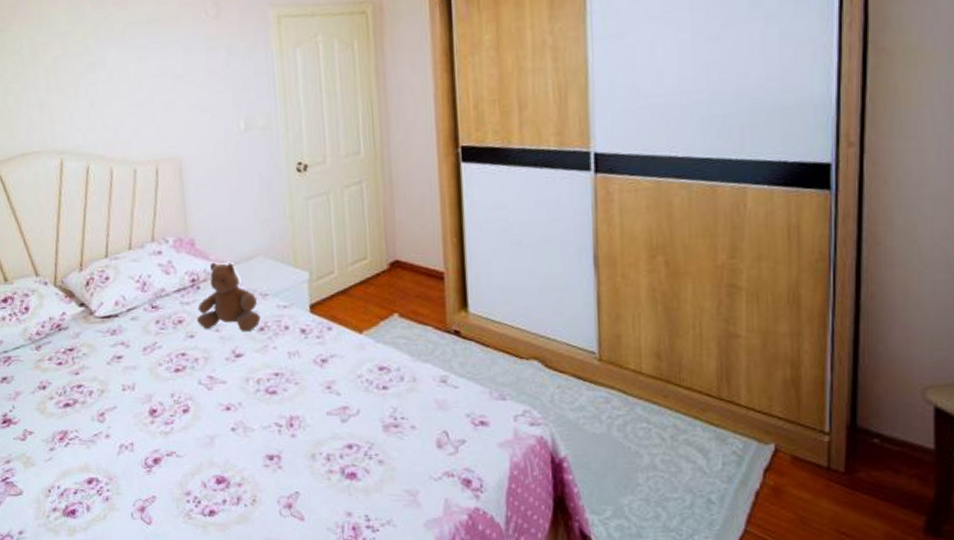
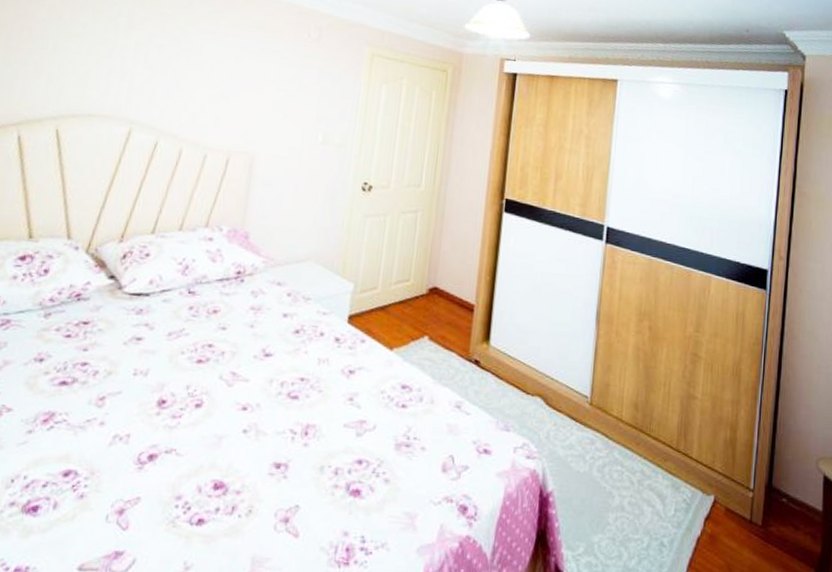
teddy bear: present [197,262,261,331] -> none [233,258,299,332]

